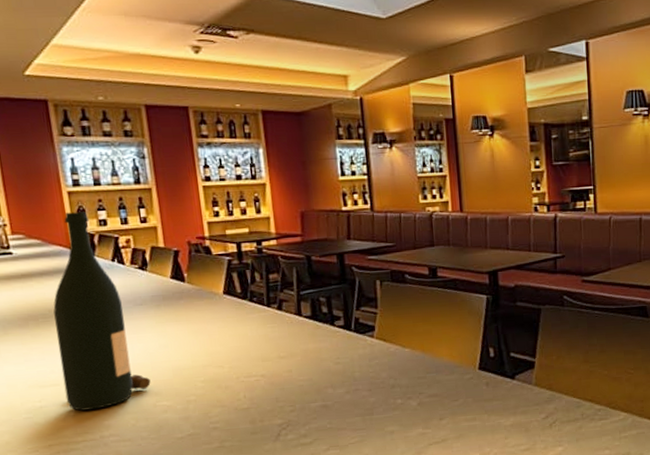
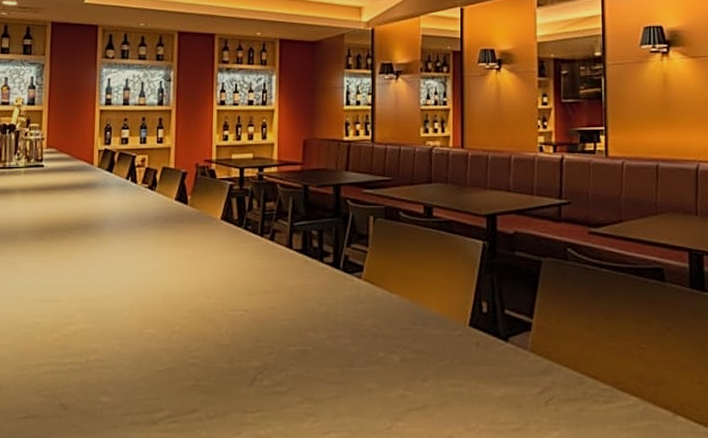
wine bottle: present [53,211,151,411] -> none [63,130,141,331]

